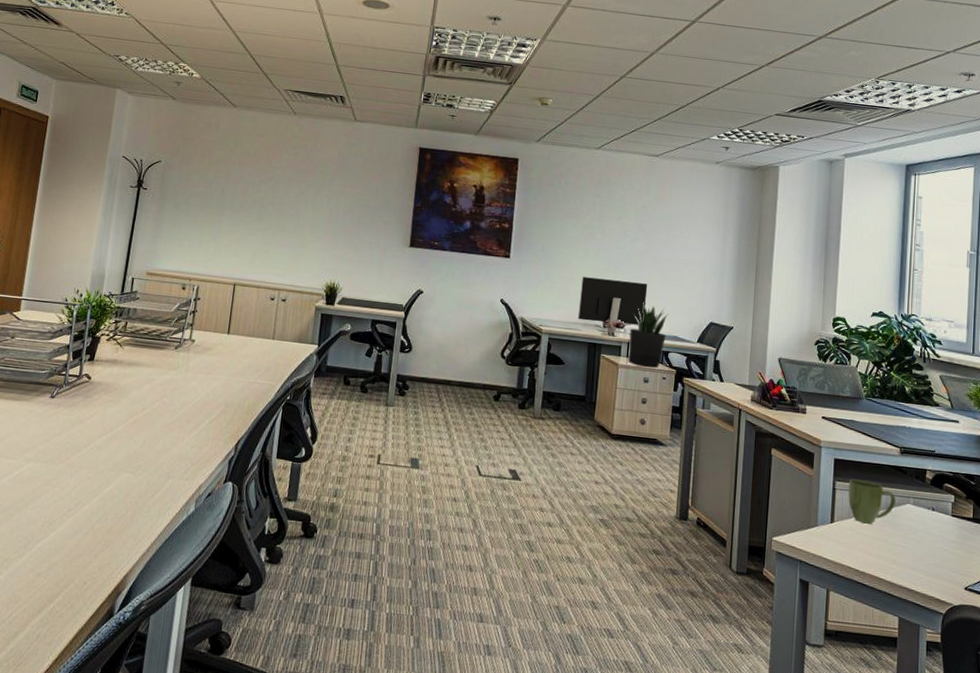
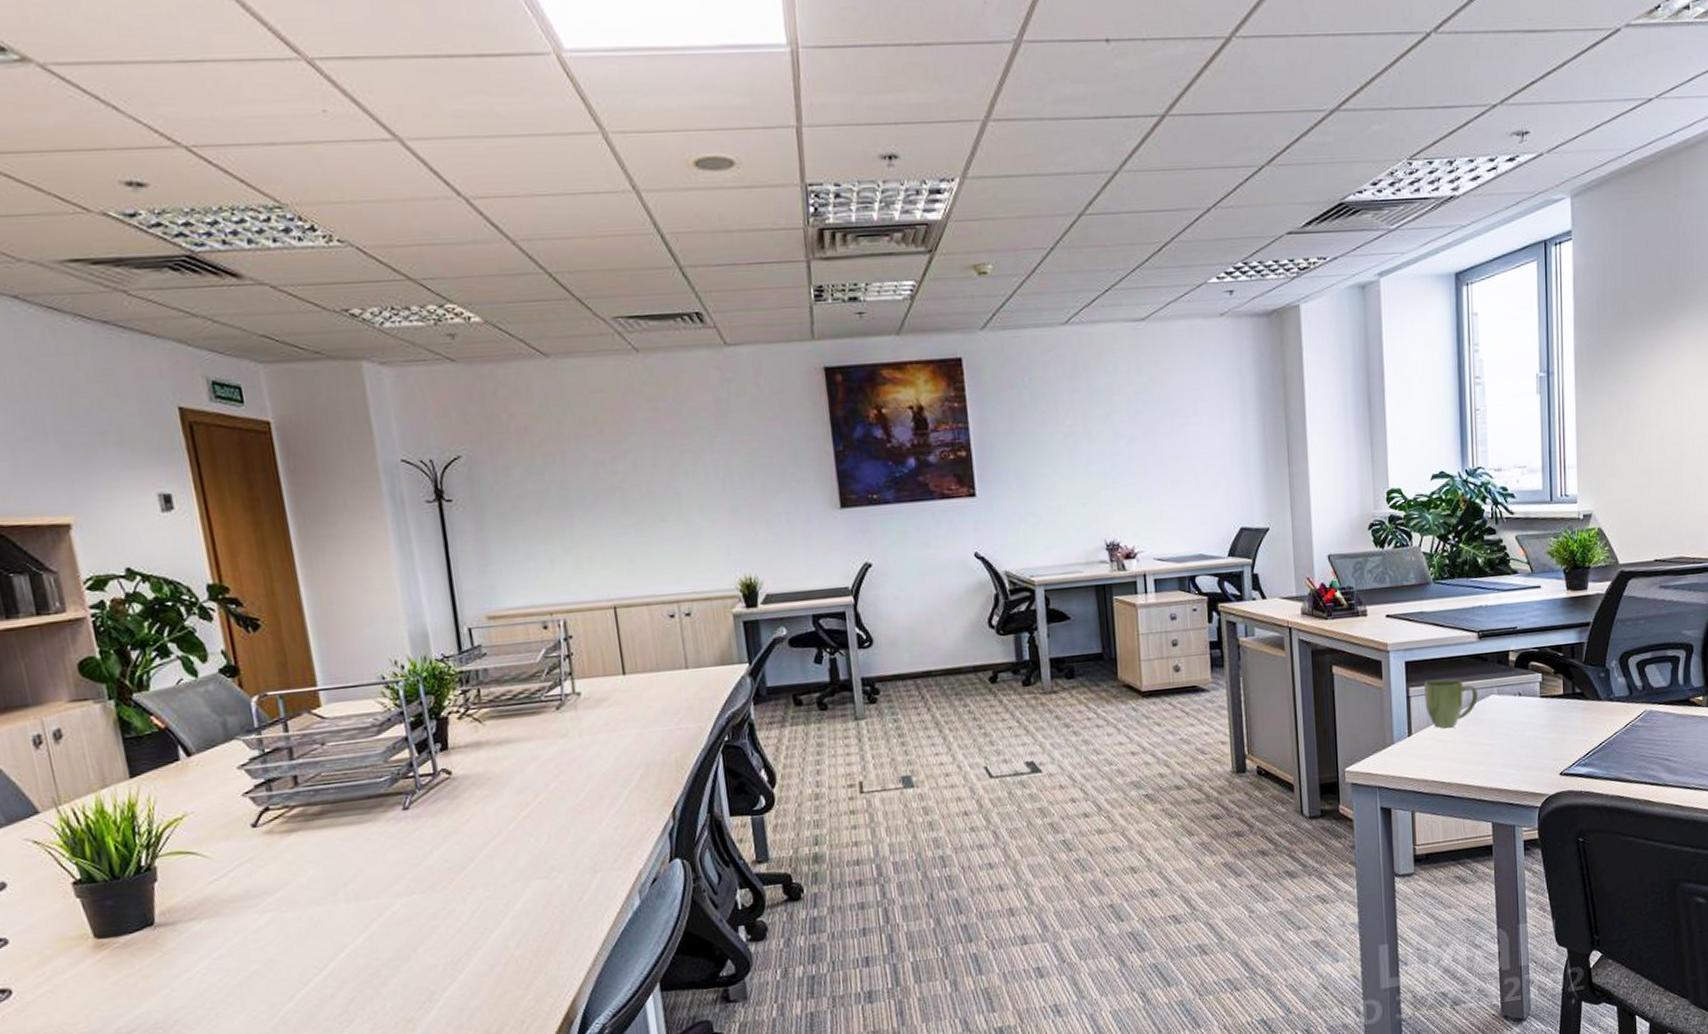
computer monitor: present [577,277,648,335] -> none [1073,495,1160,568]
planter: present [628,300,669,369] -> none [1144,516,1190,602]

